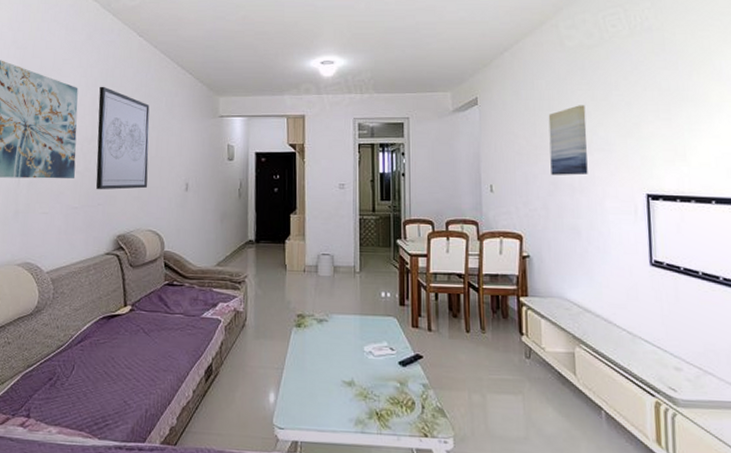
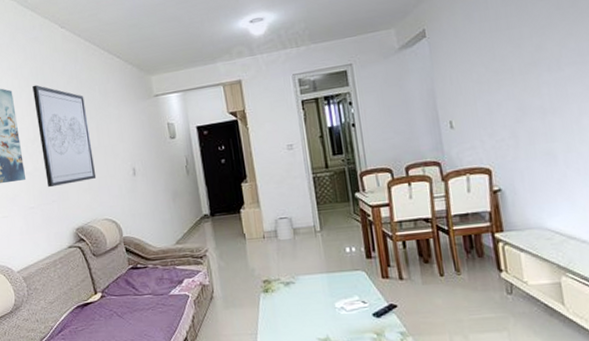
wall art: present [548,105,588,175] -> none [507,16,560,100]

